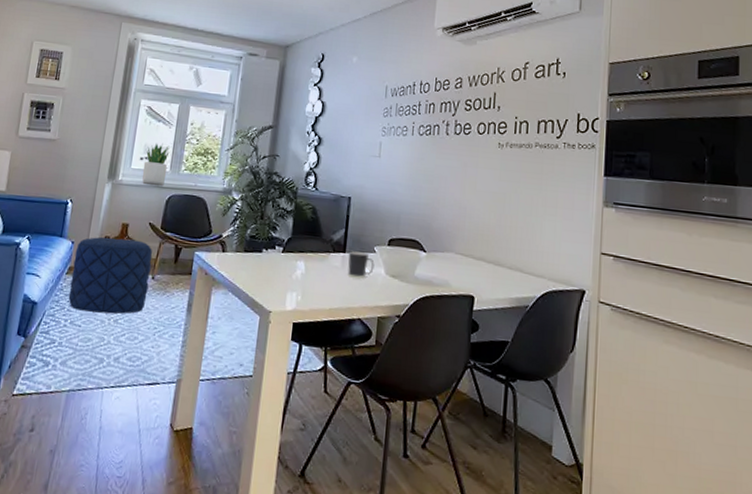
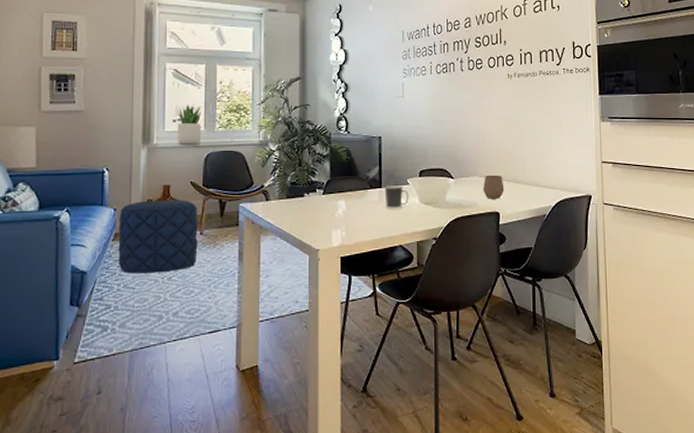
cup: none [458,252,483,281] -> present [483,175,505,199]

